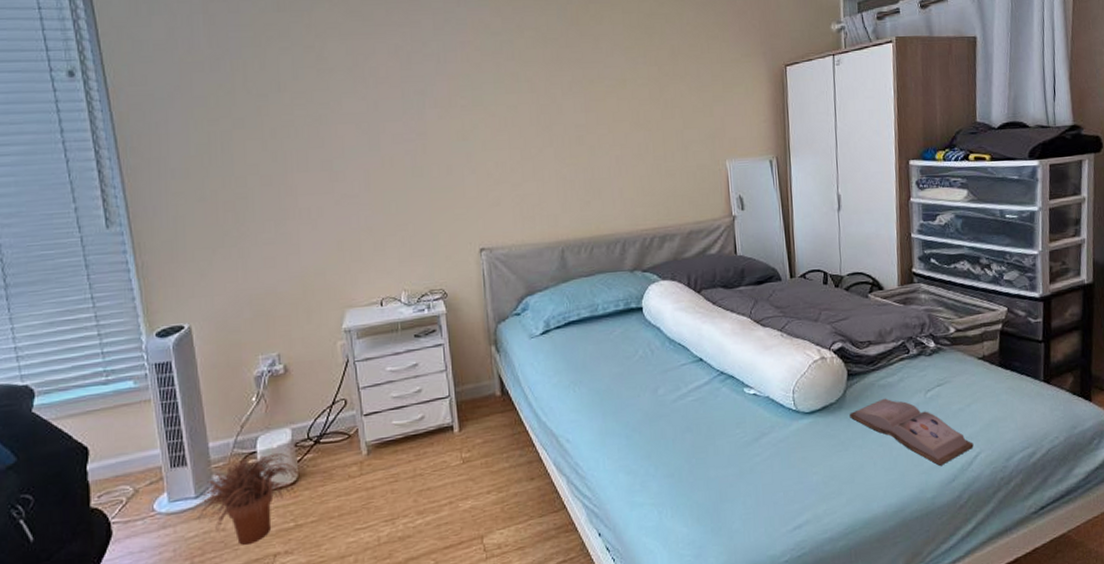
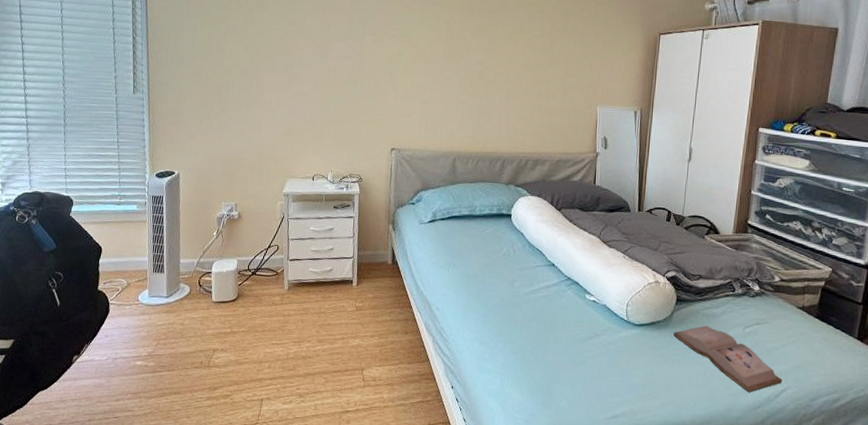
potted plant: present [192,453,300,545] -> none [163,274,239,339]

